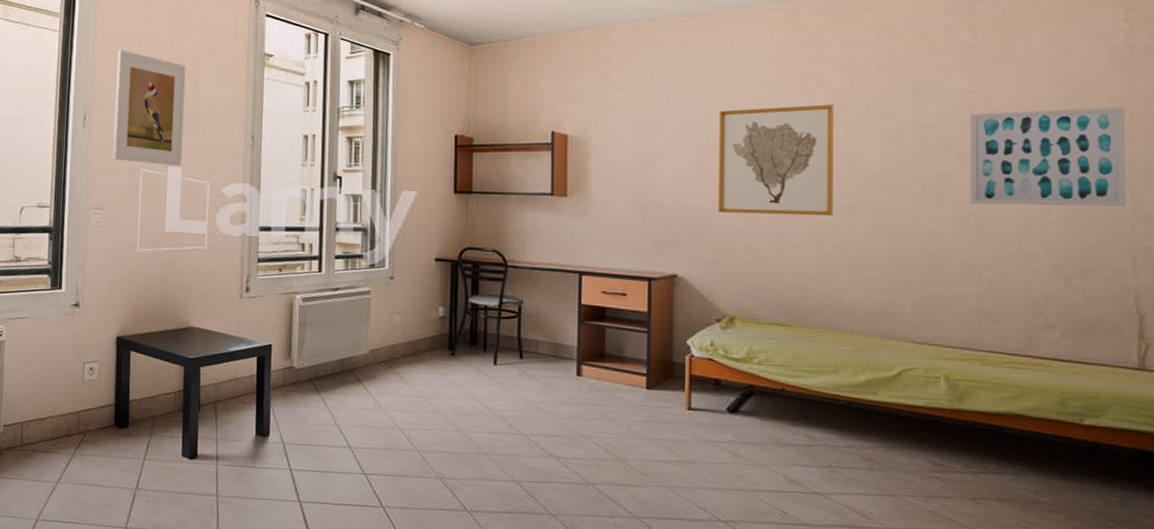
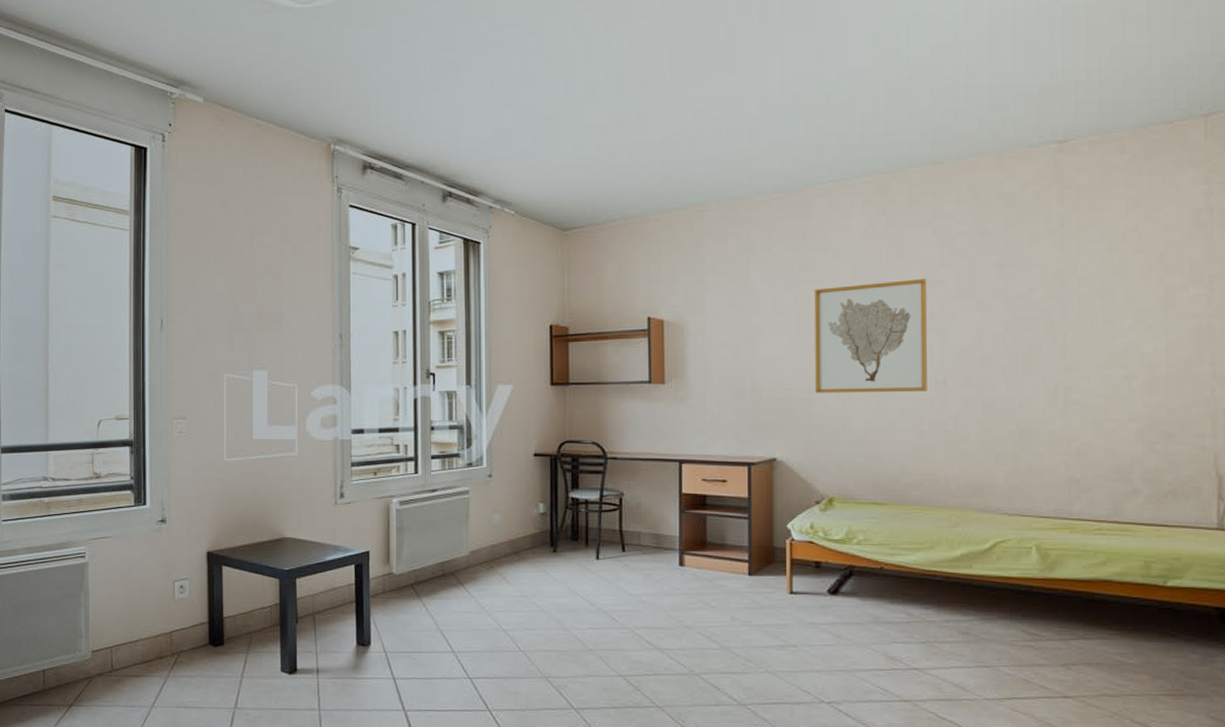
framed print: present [112,50,186,166] -> none [194,248,267,370]
wall art: present [969,107,1126,207] -> none [1057,270,1206,374]

